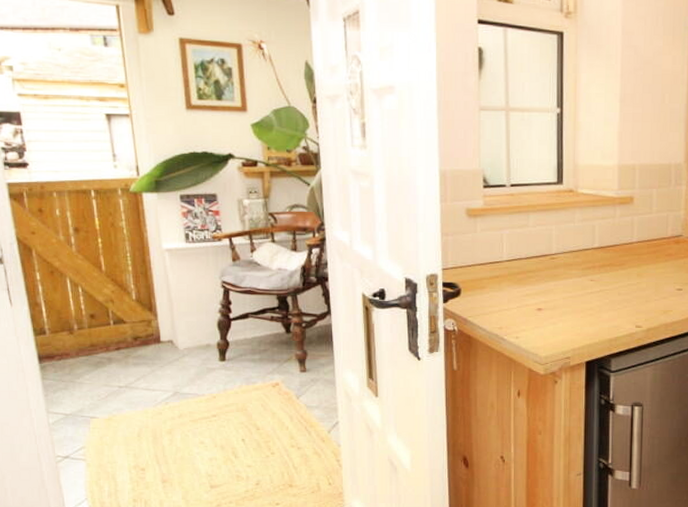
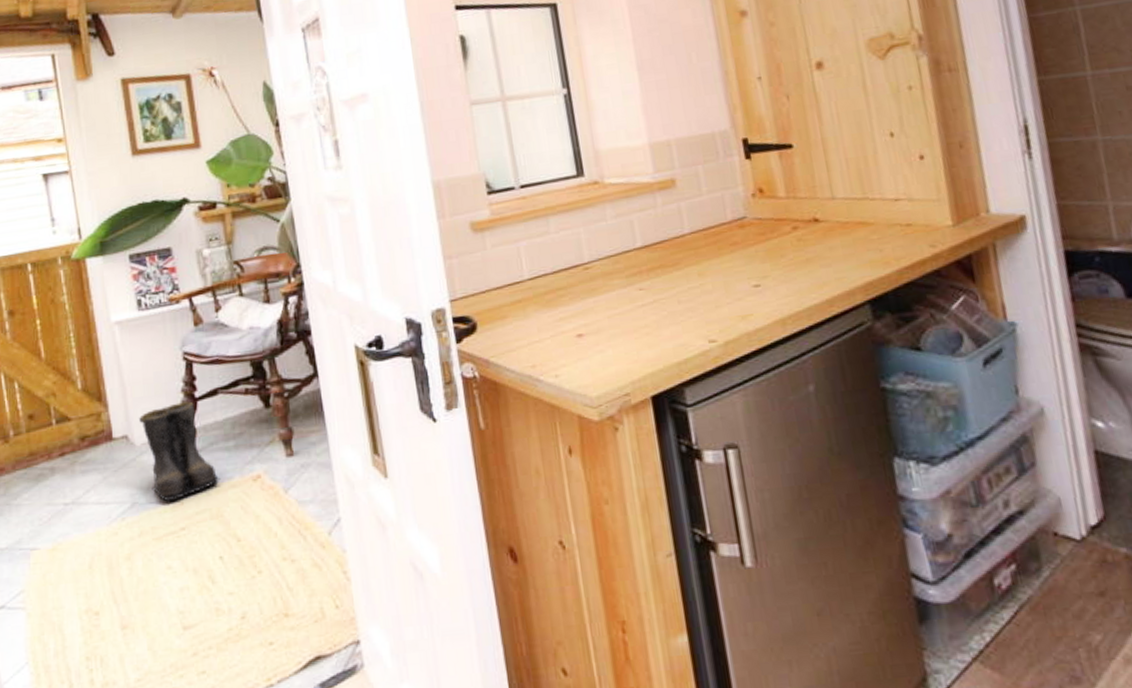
boots: none [183,320,247,395] -> present [139,401,222,502]

